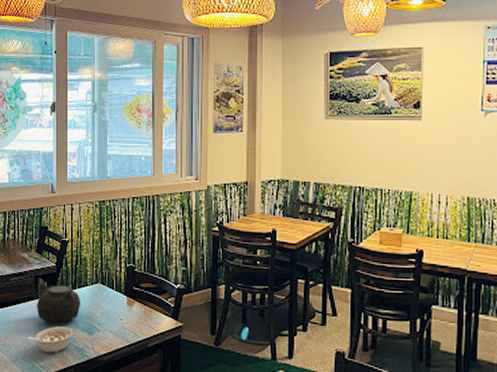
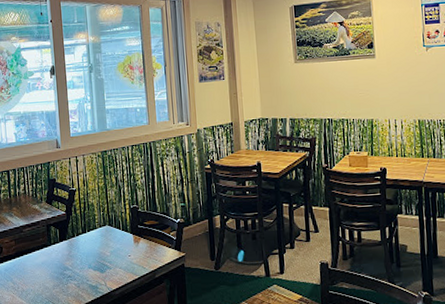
legume: present [28,326,74,353] -> none [44,268,87,294]
teapot: present [35,283,81,325] -> none [48,230,92,268]

